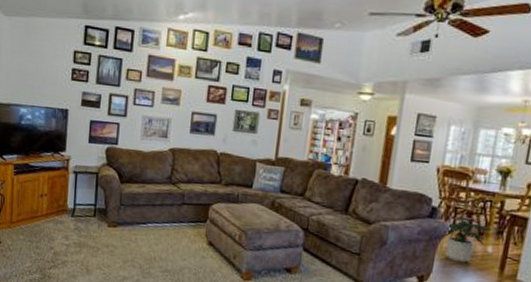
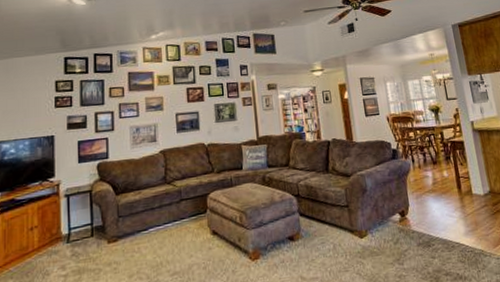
potted plant: present [443,216,491,263] -> none [407,152,441,192]

